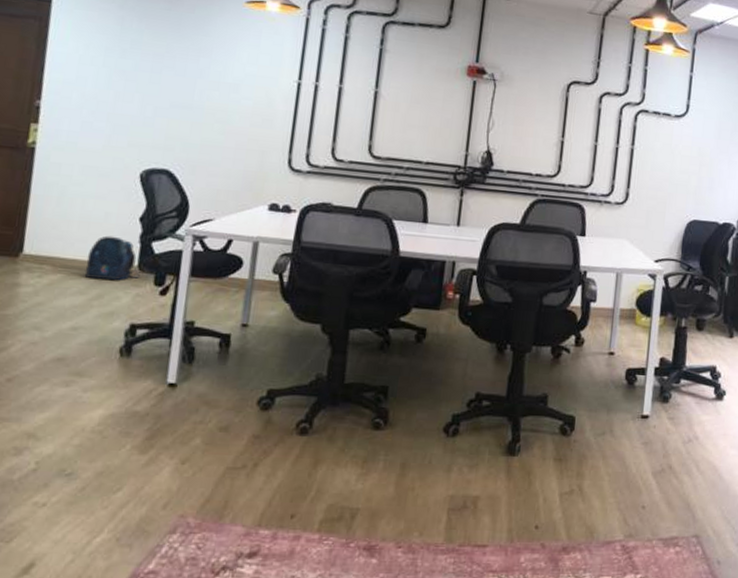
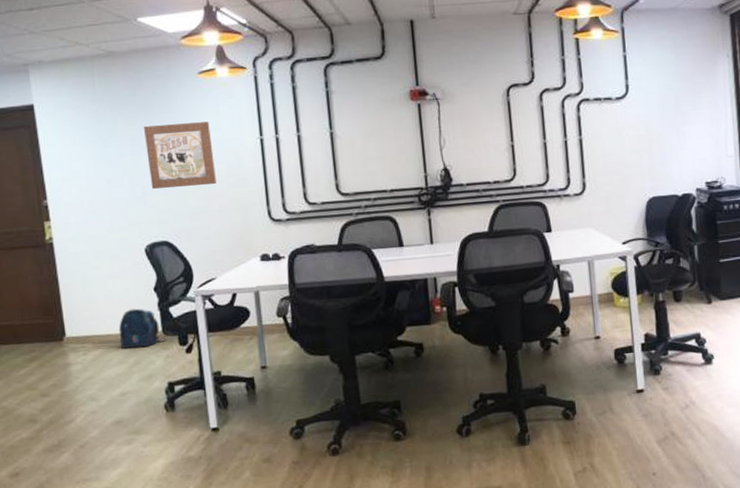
wall art: none [164,45,246,121] -> present [144,121,216,189]

